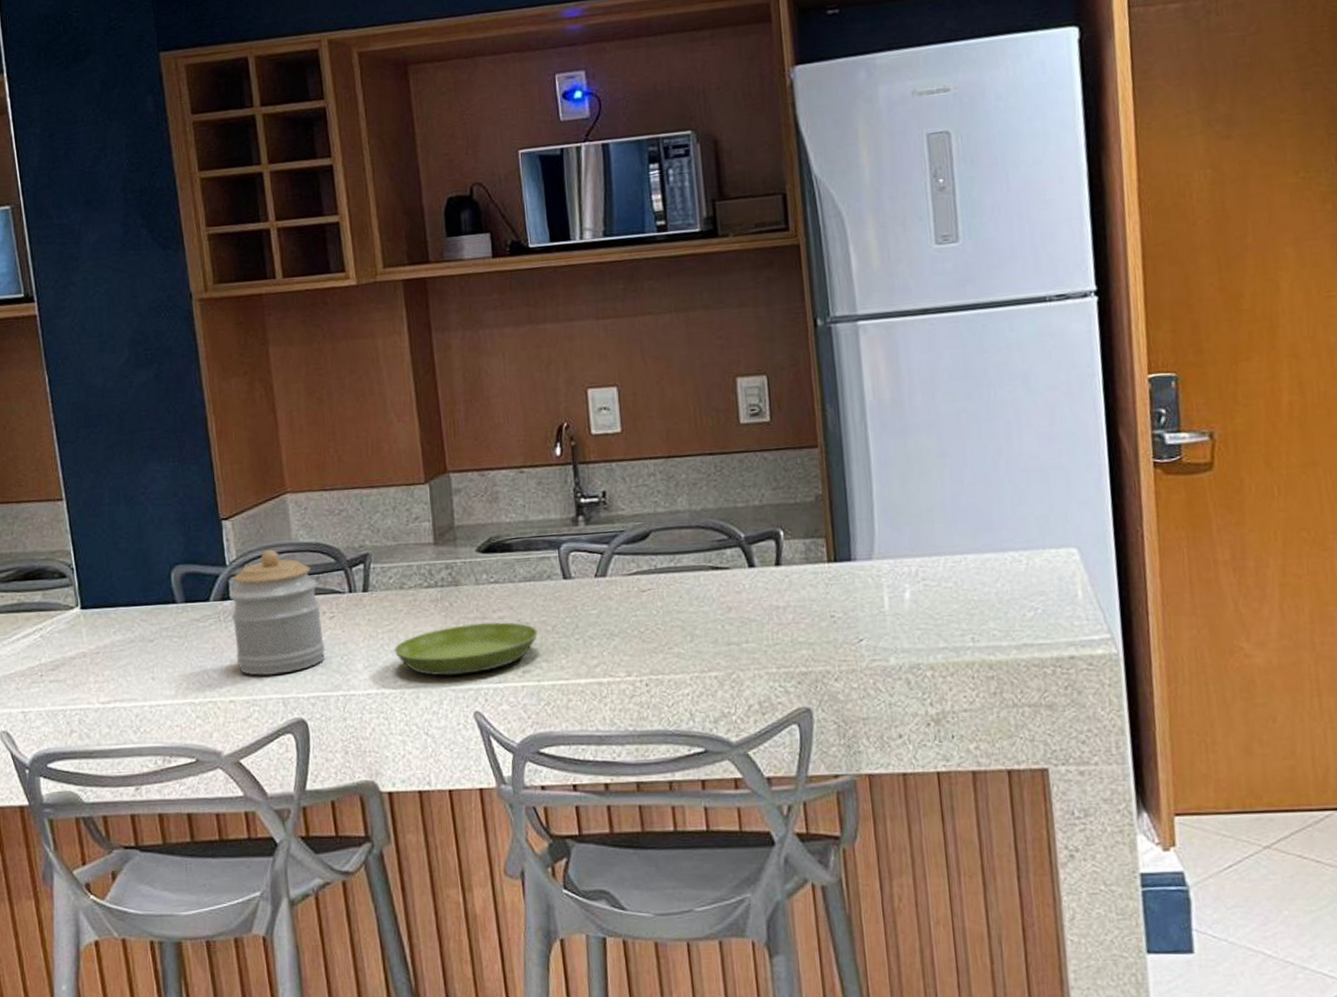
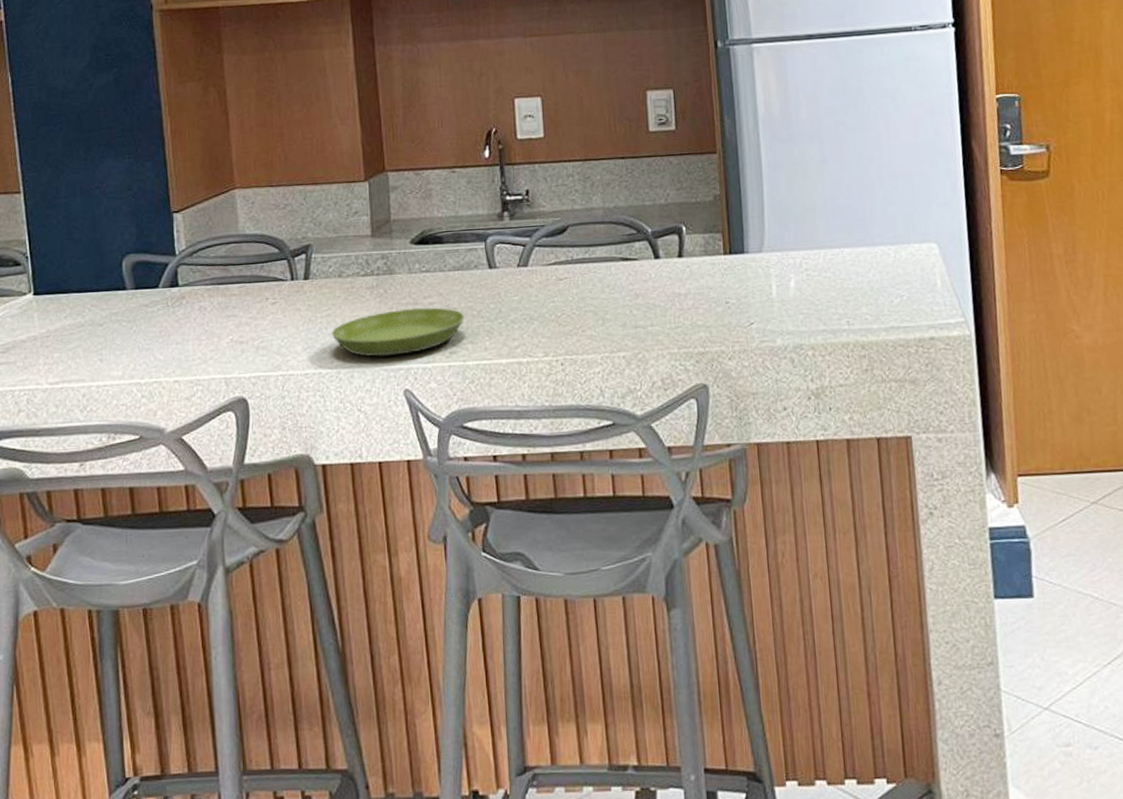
jar: present [229,549,325,676] -> none [177,240,267,358]

